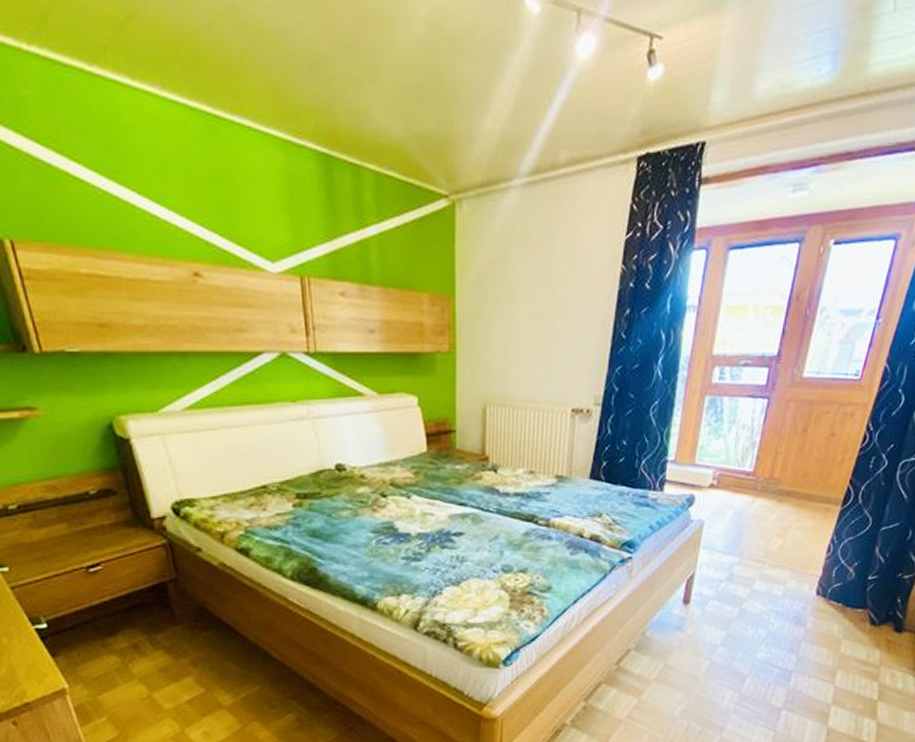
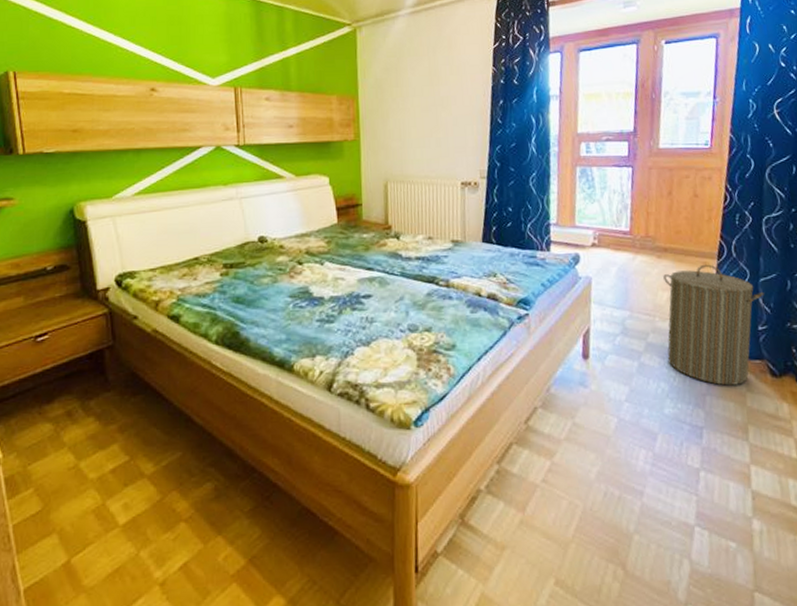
laundry hamper: none [769,510,882,633] -> present [663,264,764,386]

